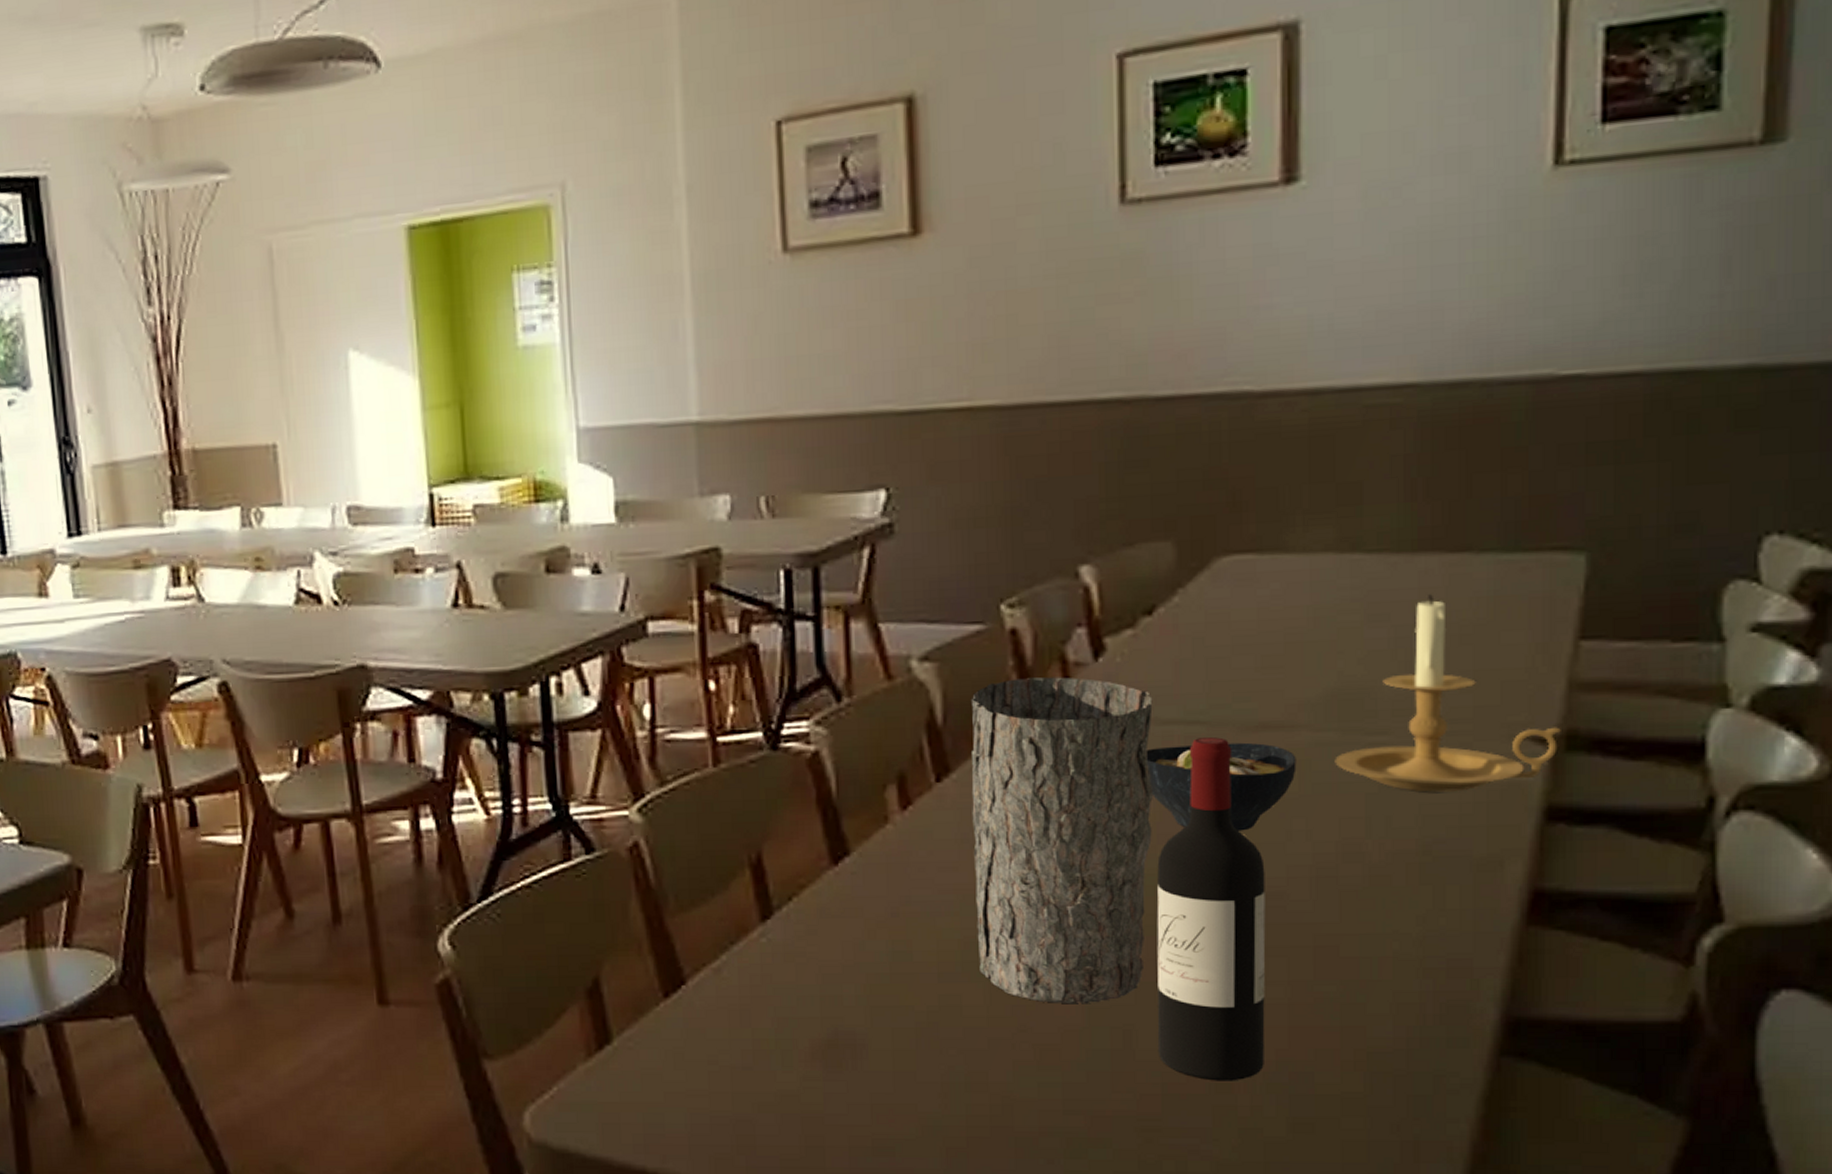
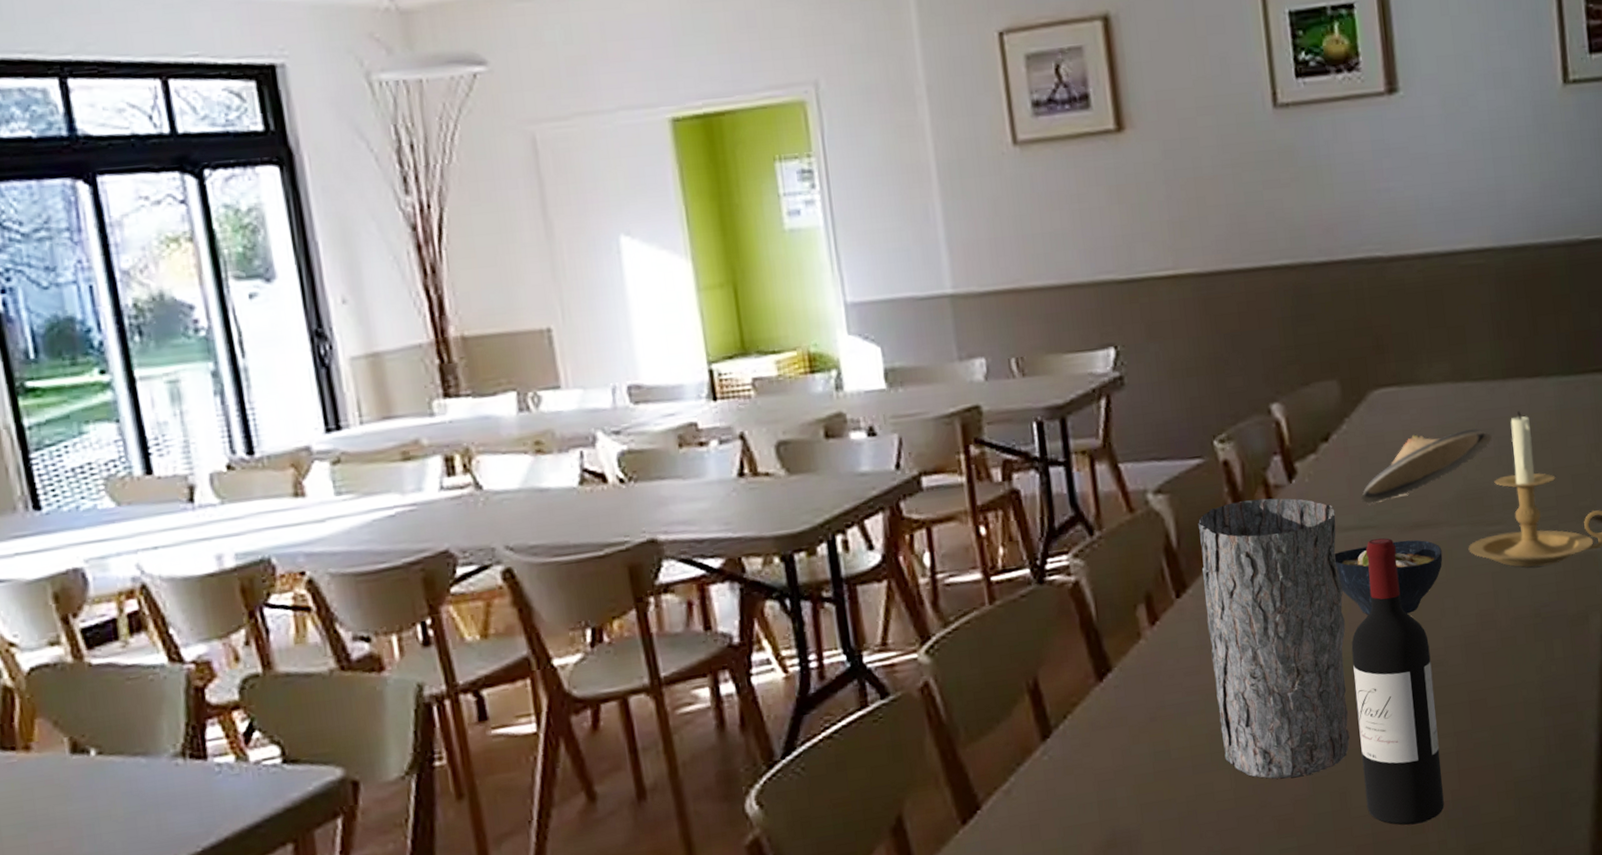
plate: none [1189,612,1387,694] -> present [1361,428,1493,504]

